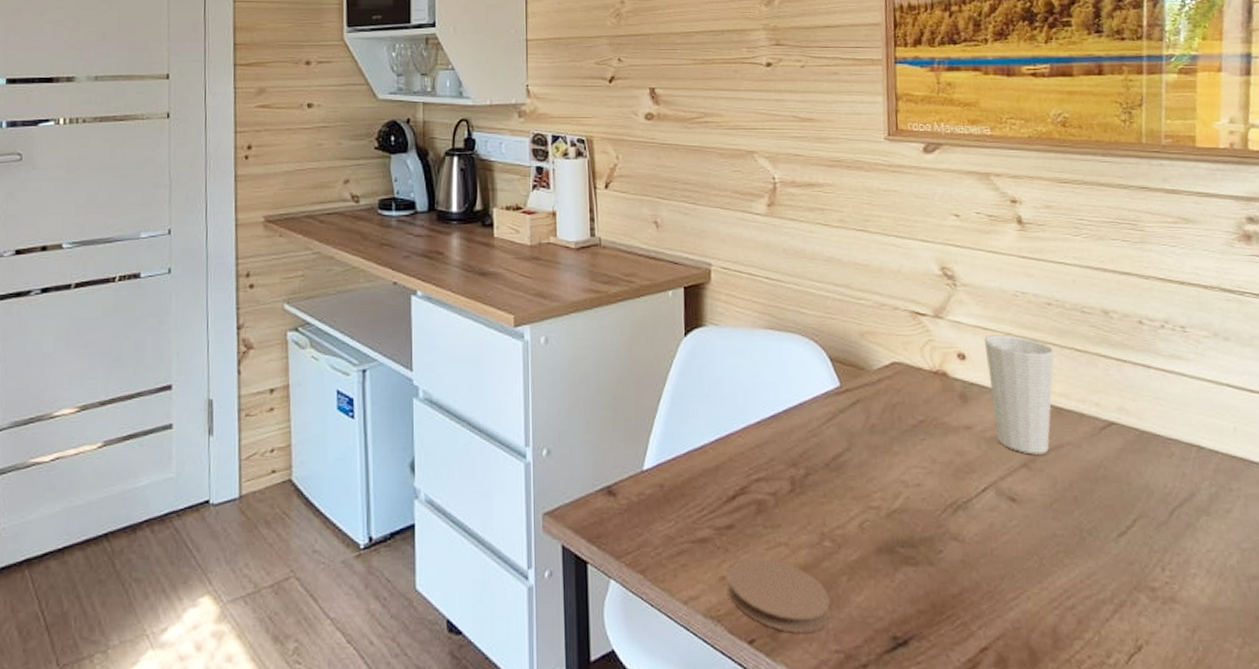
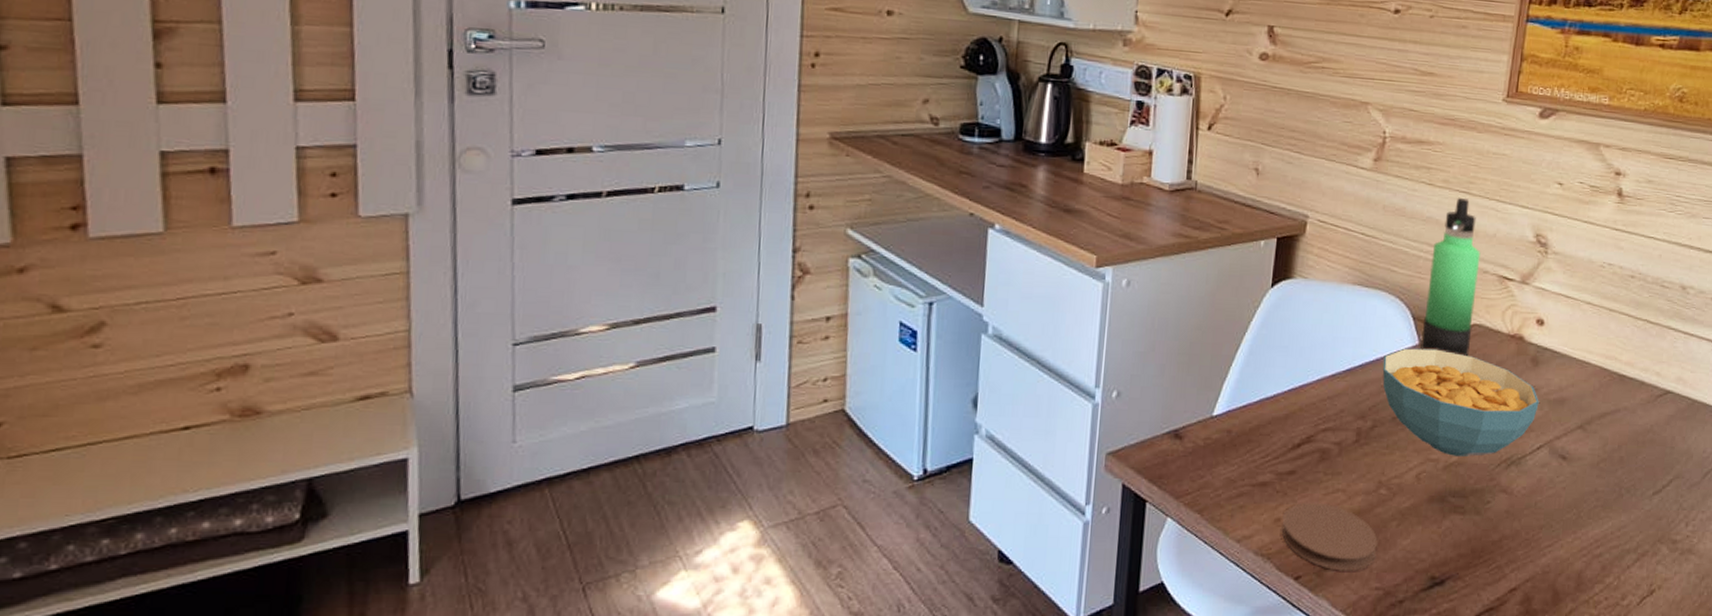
cereal bowl: none [806,390,976,502] -> present [1382,348,1539,456]
thermos bottle: none [839,235,893,396] -> present [1419,197,1481,356]
cup: present [983,334,1055,455] -> none [1560,302,1629,418]

